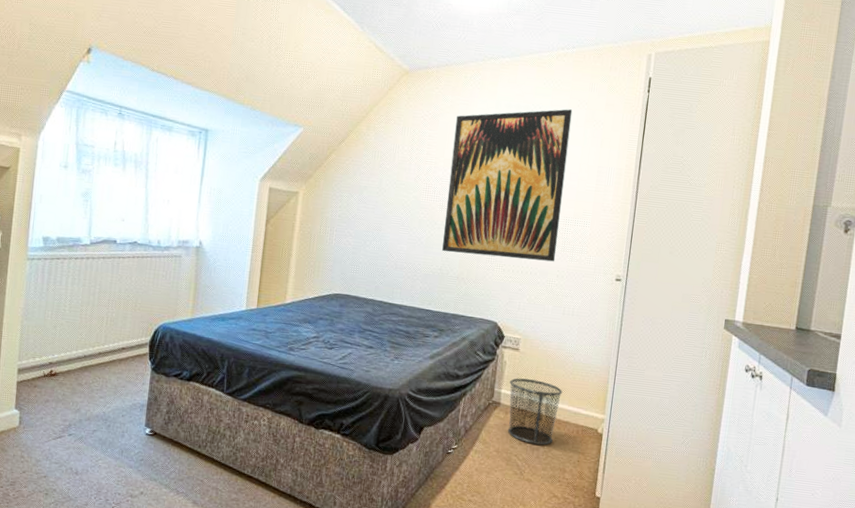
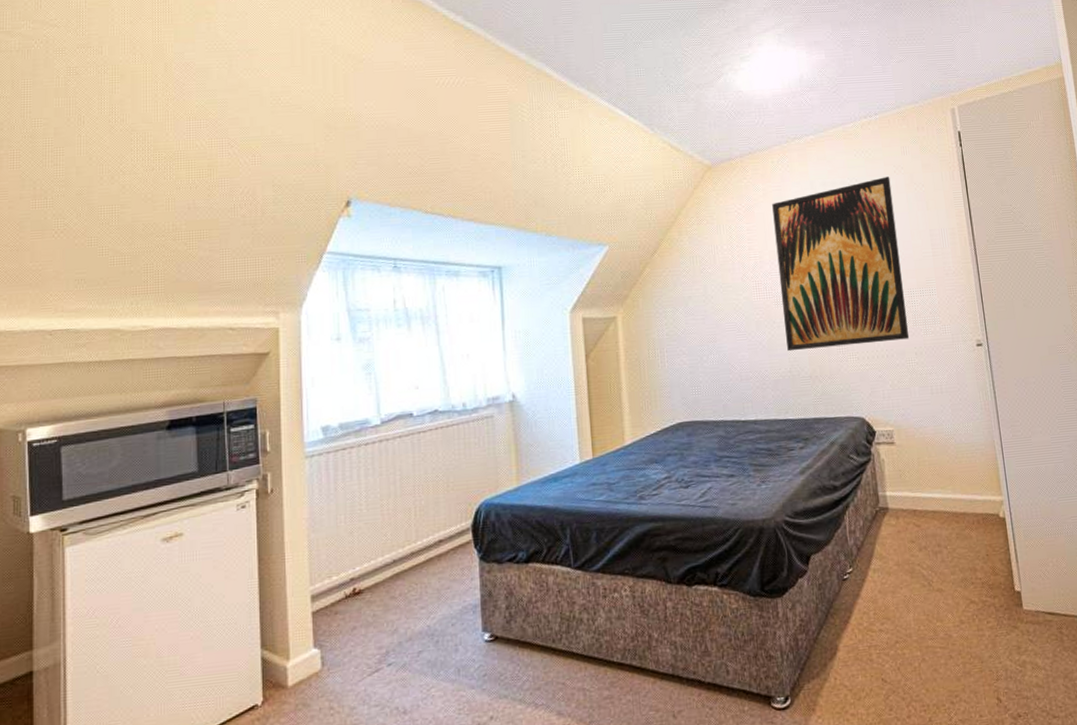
waste bin: present [507,378,563,445] -> none [893,472,954,547]

